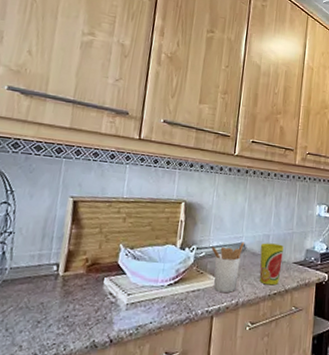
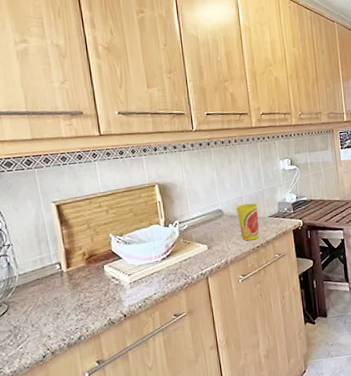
utensil holder: present [211,242,244,293] -> none [192,208,223,256]

